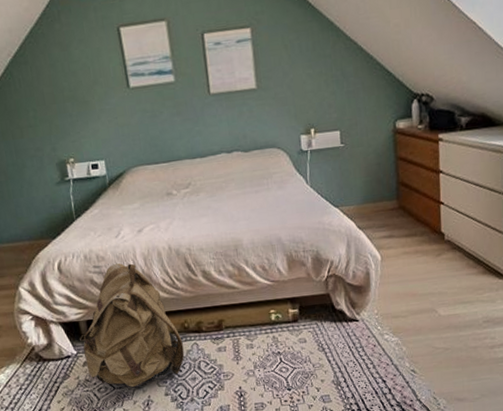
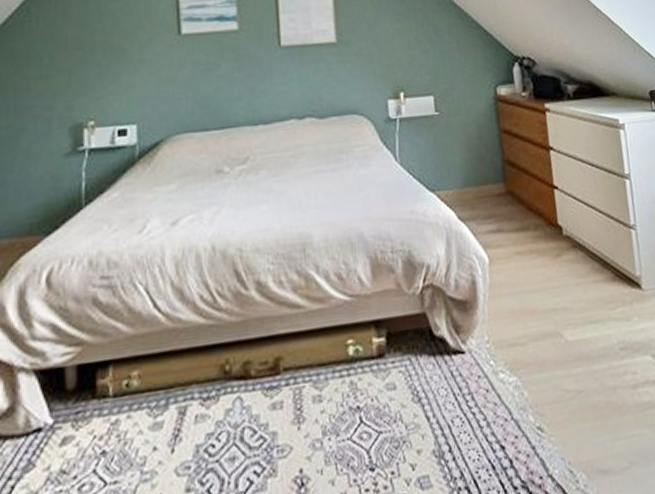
backpack: present [80,263,185,388] -> none [62,272,221,482]

